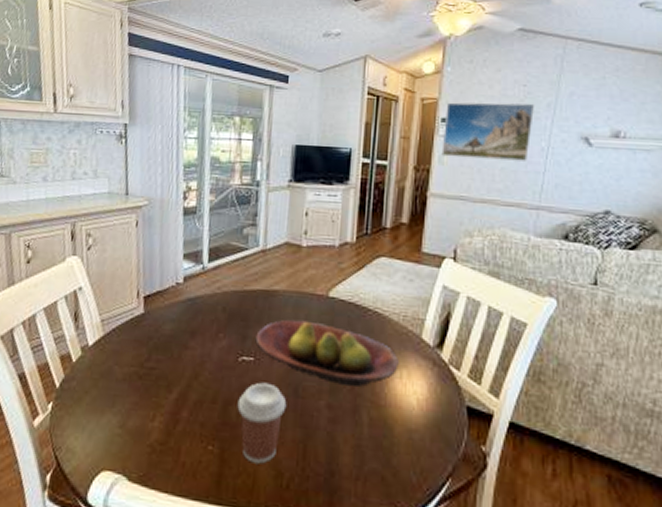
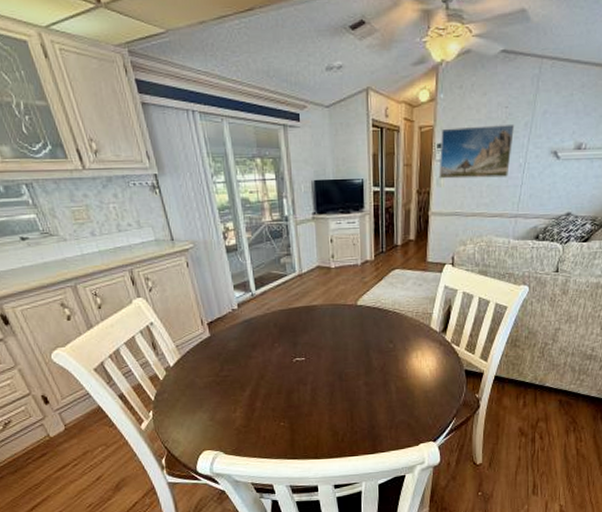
coffee cup: present [237,382,287,464] -> none [297,374,335,429]
fruit bowl: present [255,319,399,387] -> none [304,325,415,368]

